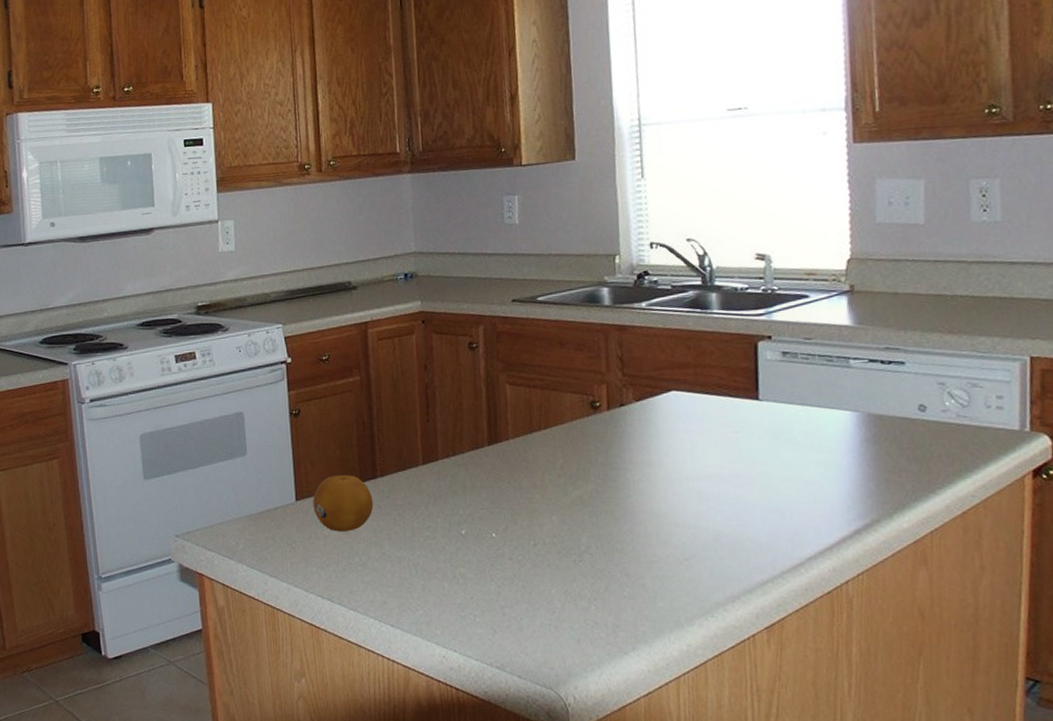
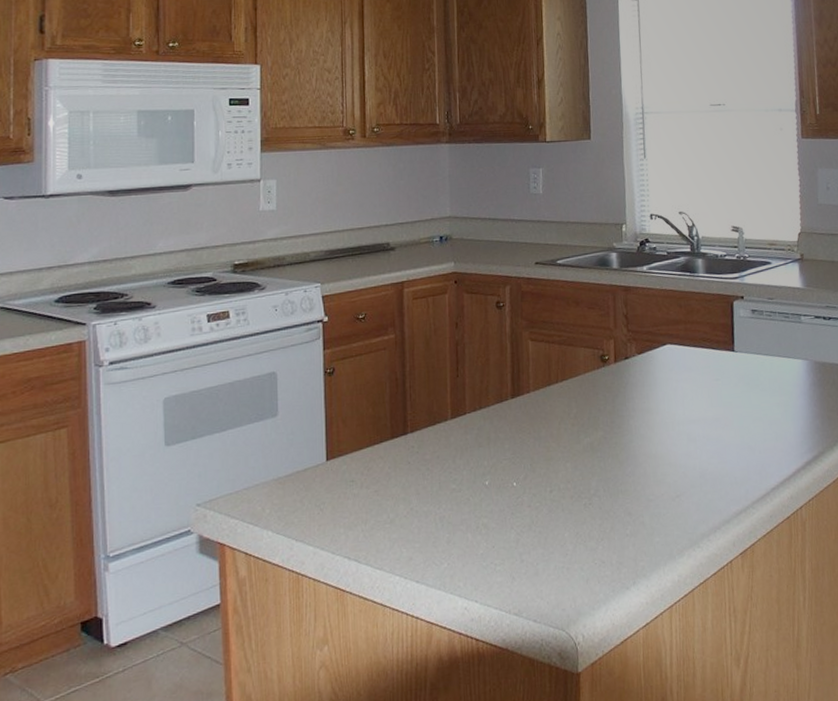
fruit: present [313,475,374,532] -> none [343,432,403,490]

